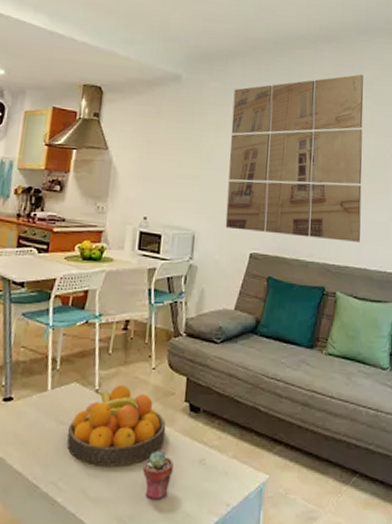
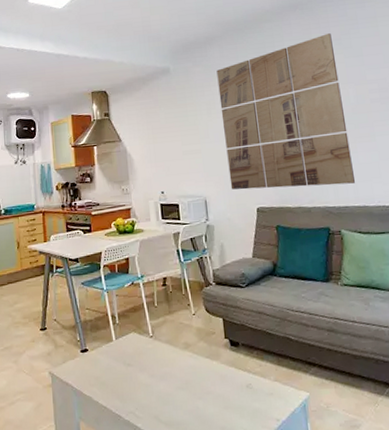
fruit bowl: present [67,385,166,466] -> none [135,330,215,397]
potted succulent: present [142,450,174,500] -> none [200,380,226,420]

